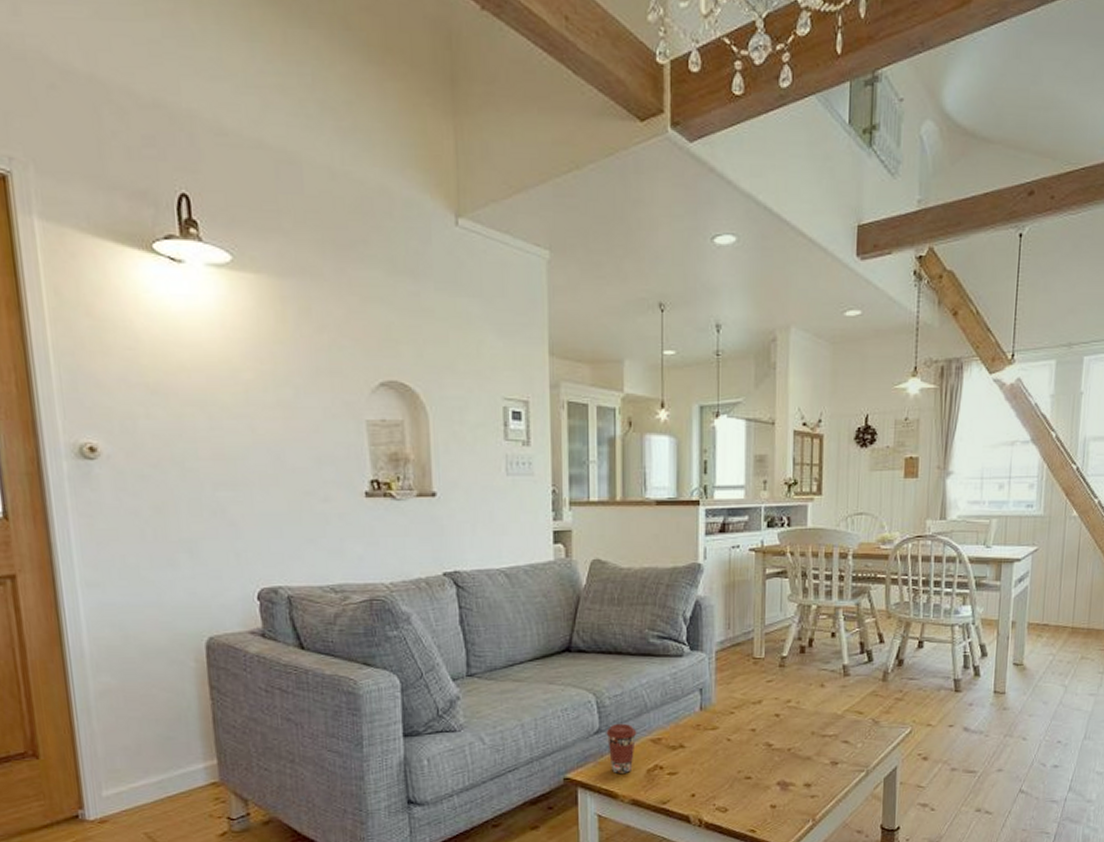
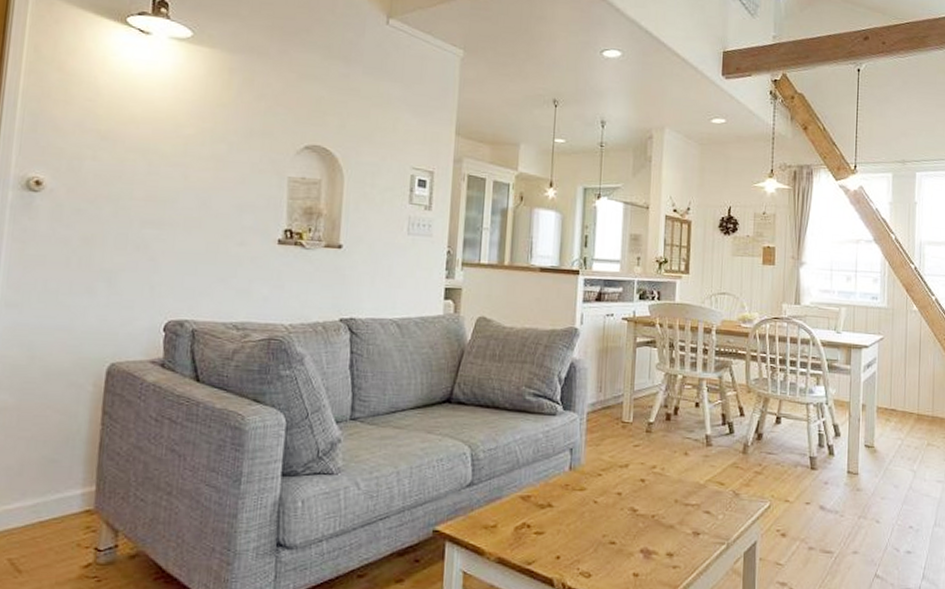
coffee cup: present [606,723,637,775] -> none [478,477,508,531]

